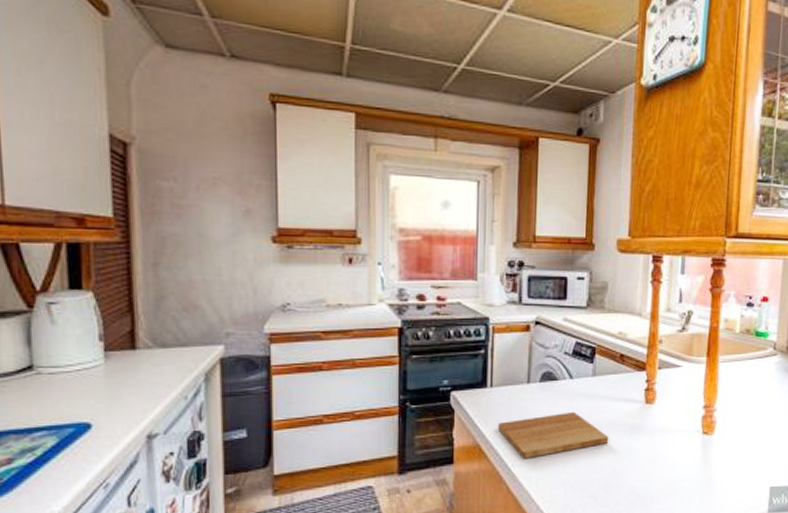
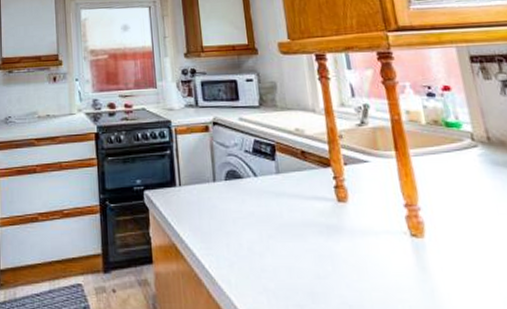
cutting board: present [498,411,609,458] -> none [191,210,306,260]

